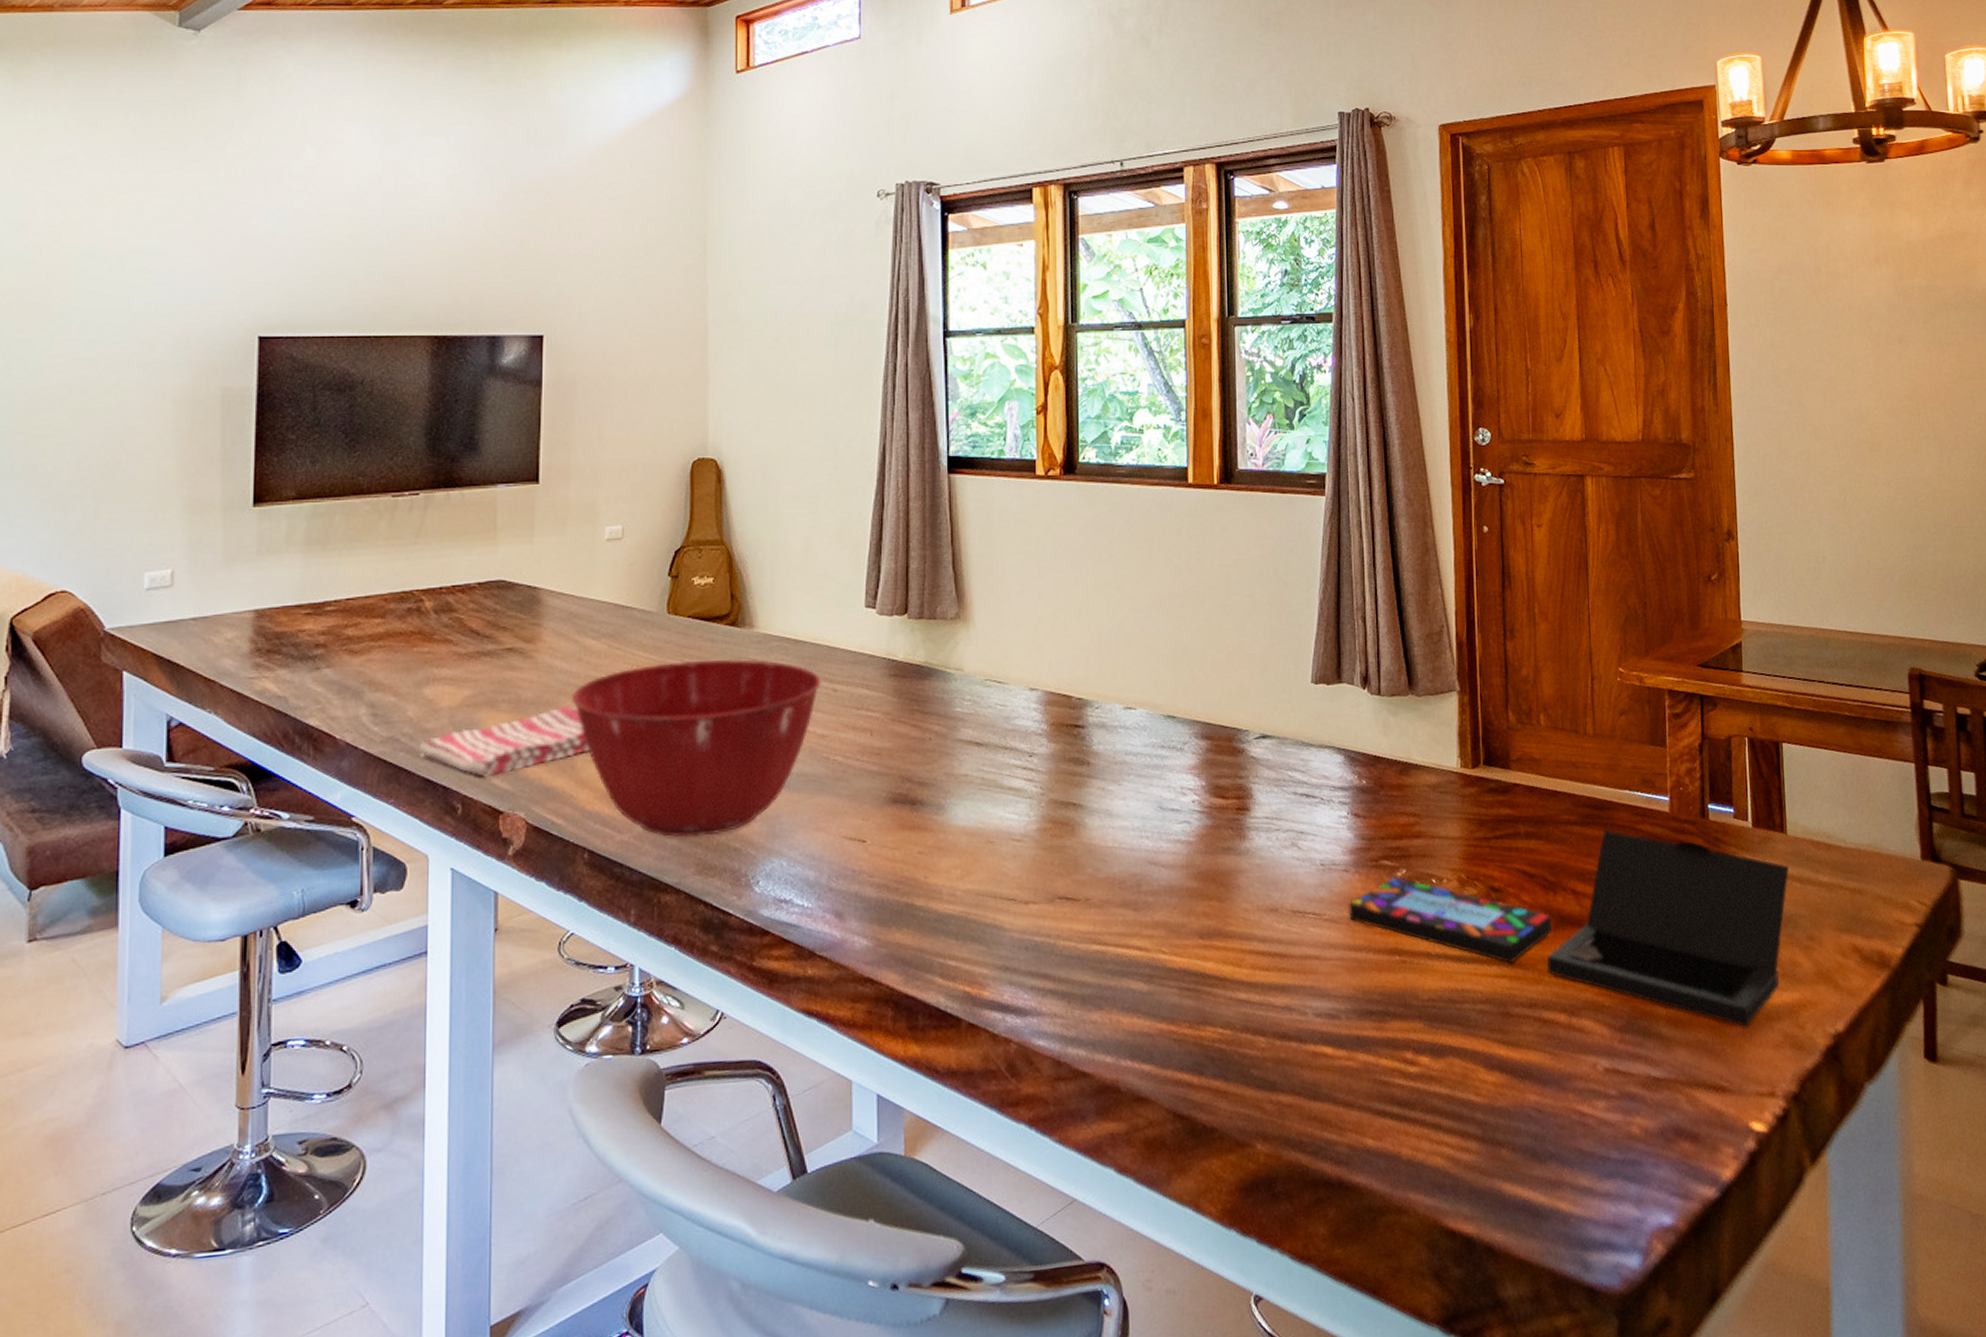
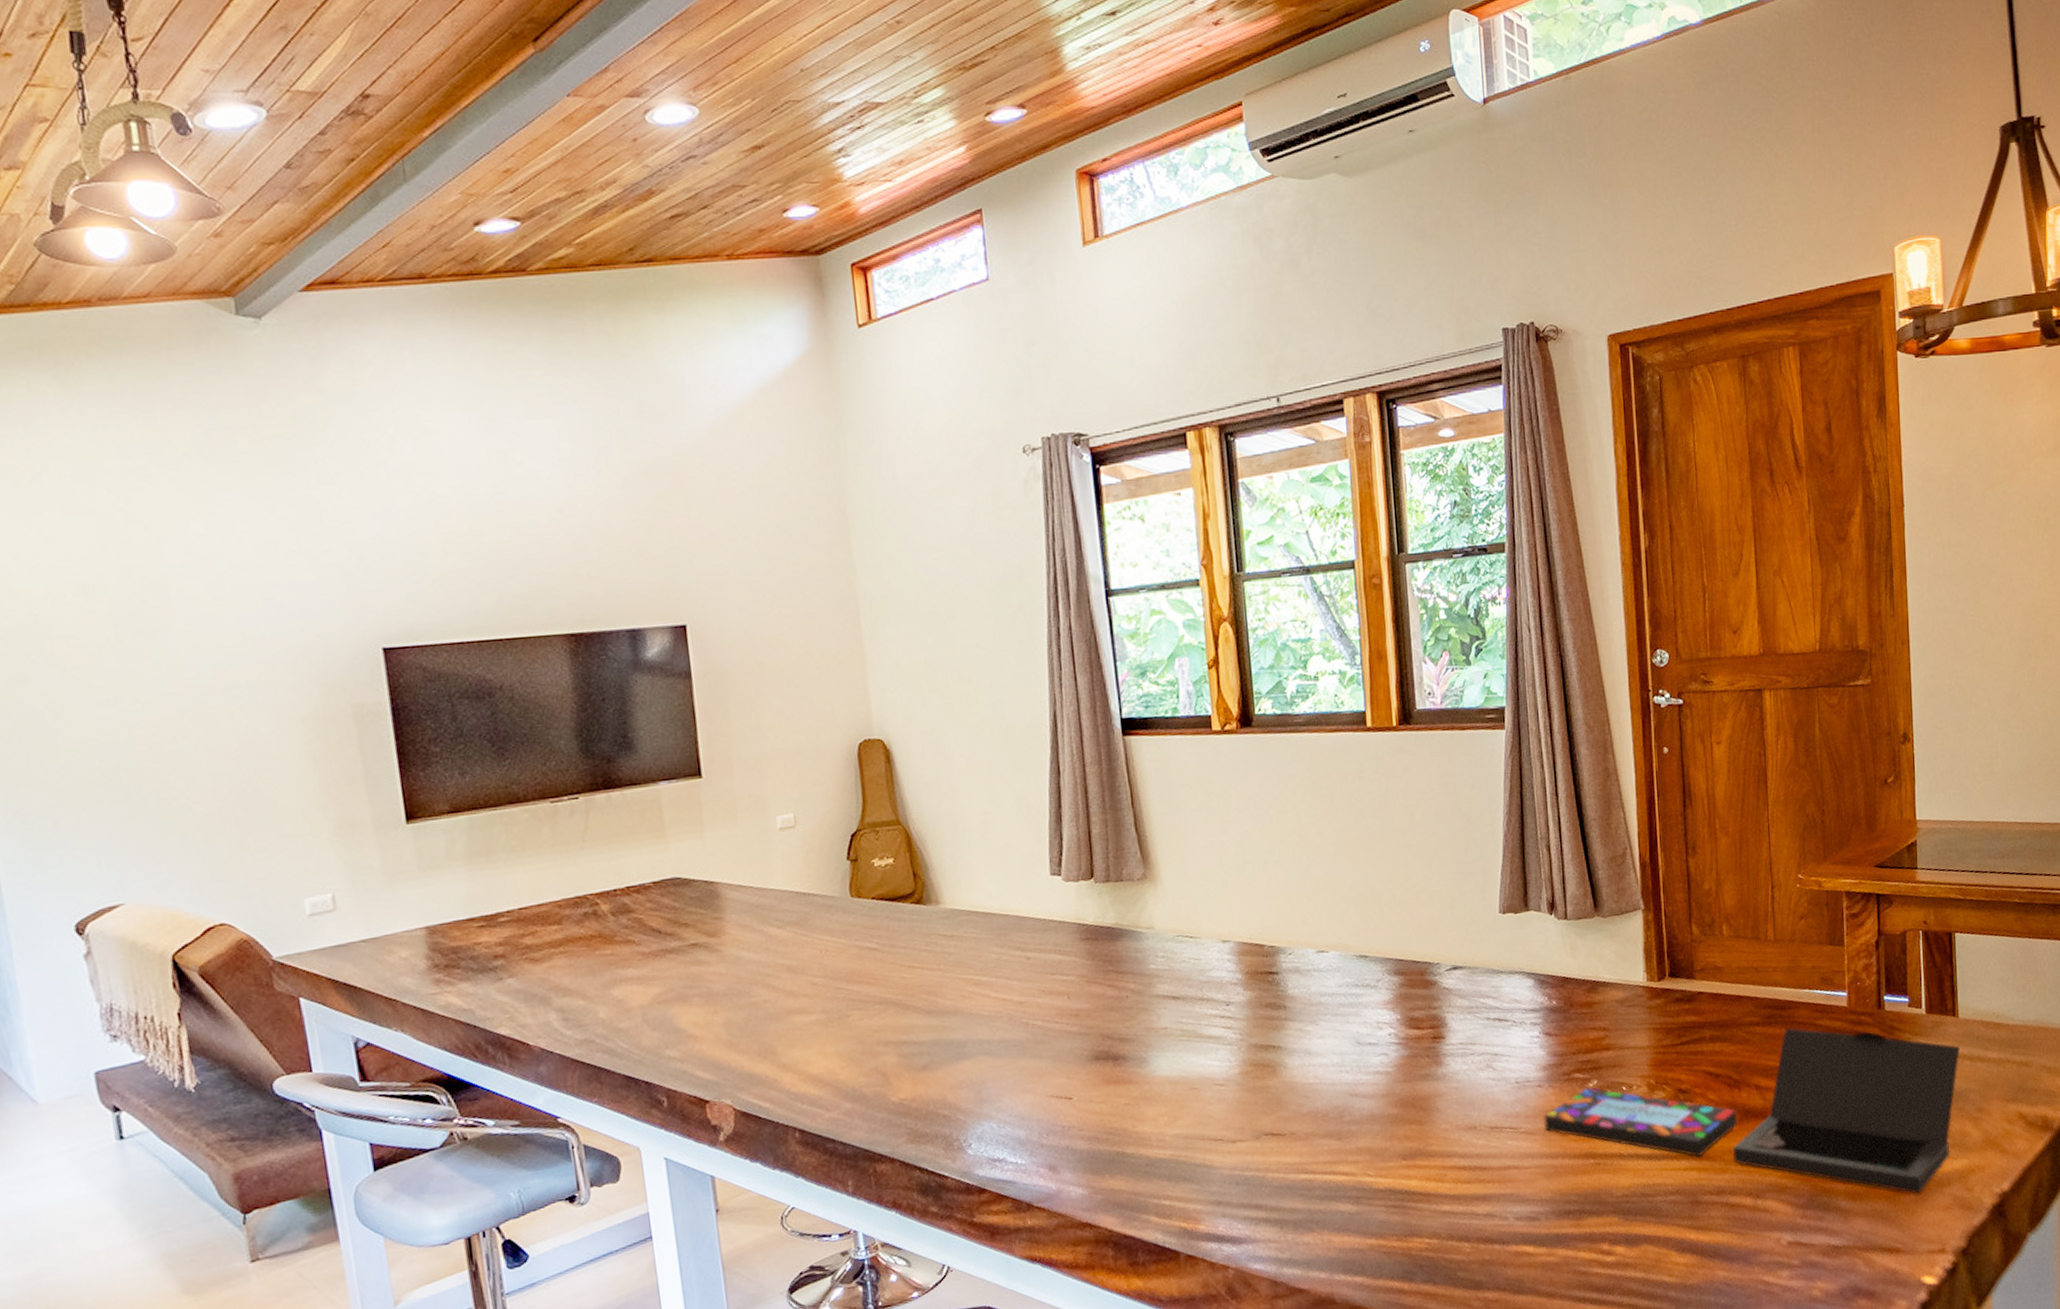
dish towel: present [418,706,589,778] -> none [614,994,788,1070]
mixing bowl: present [572,658,821,838] -> none [764,934,1014,1111]

